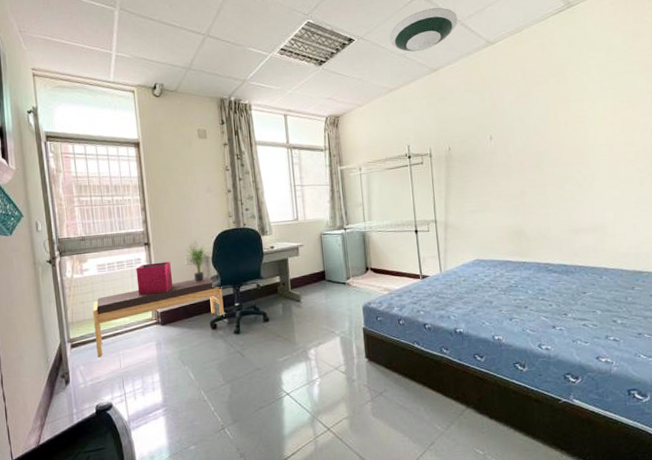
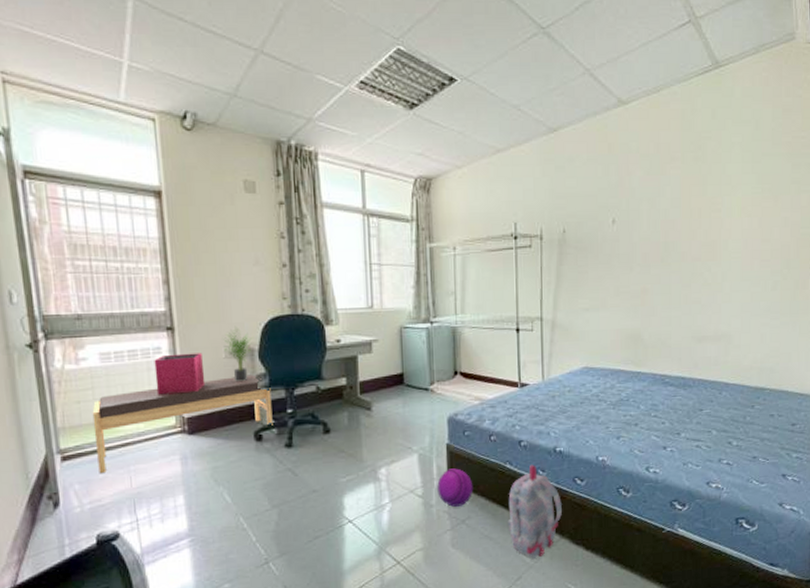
ball: none [357,348,388,381] -> present [437,468,474,507]
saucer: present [389,7,458,52] -> none [500,49,586,103]
backpack: none [418,344,466,426] -> present [507,464,562,559]

